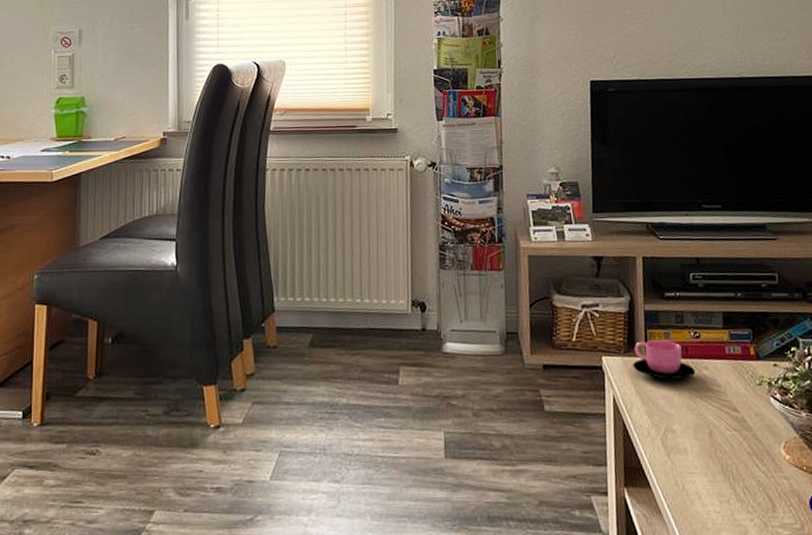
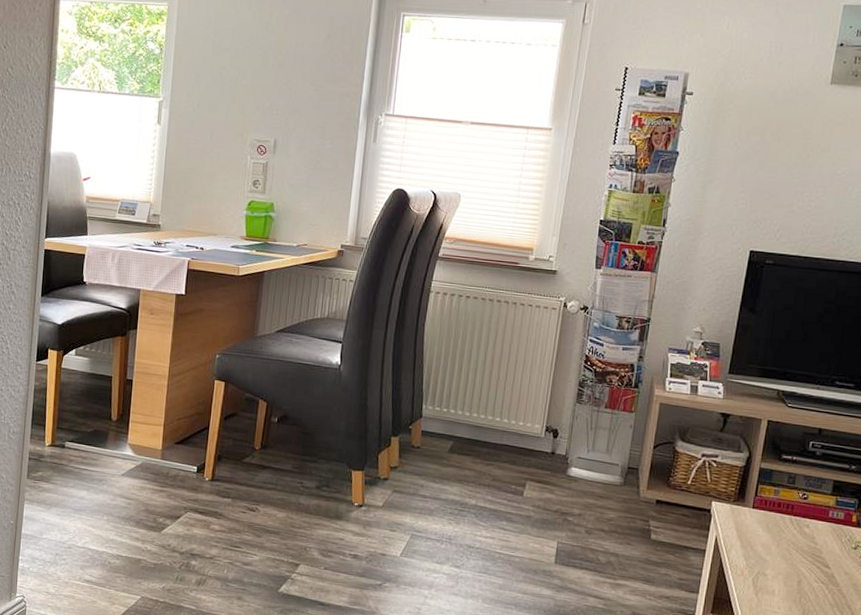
cup: present [633,340,696,380] -> none [739,493,797,533]

